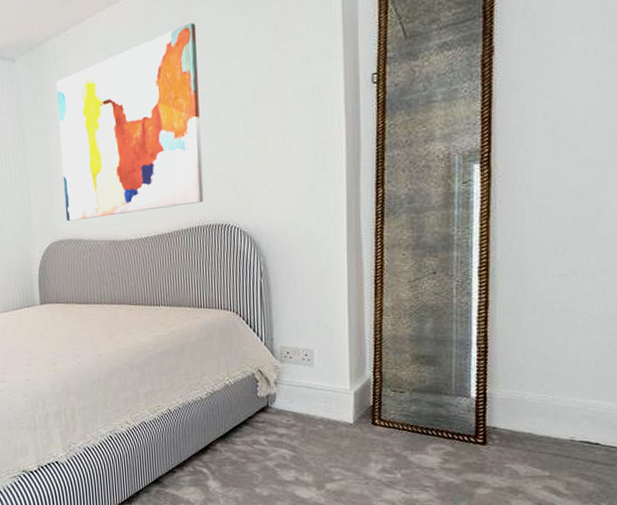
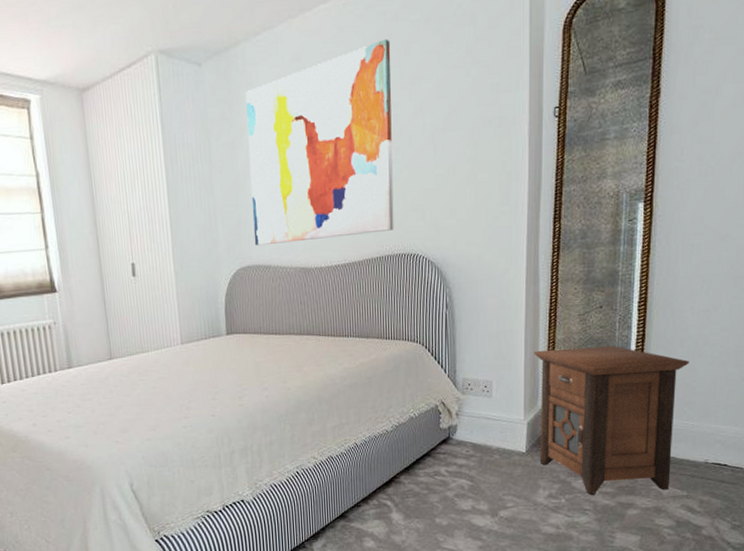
nightstand: none [359,312,544,470] -> present [534,345,689,494]

